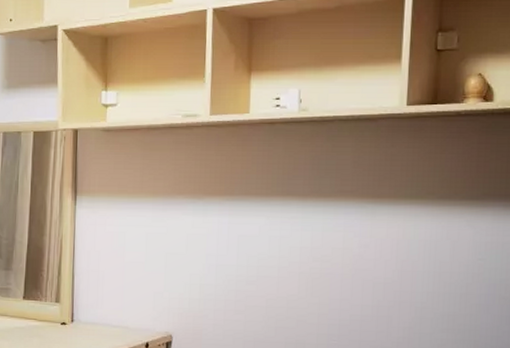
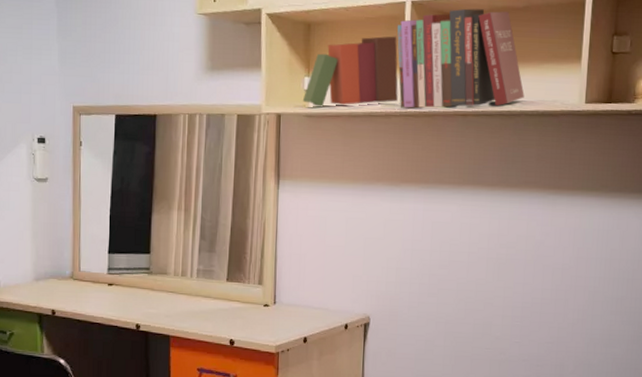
books: none [99,45,200,121] -> present [302,36,398,108]
books: none [198,12,338,118] -> present [397,8,524,108]

